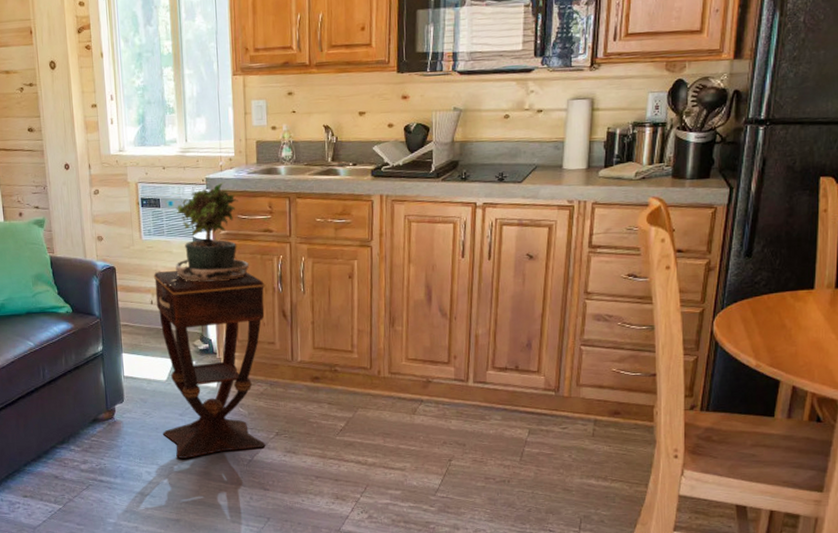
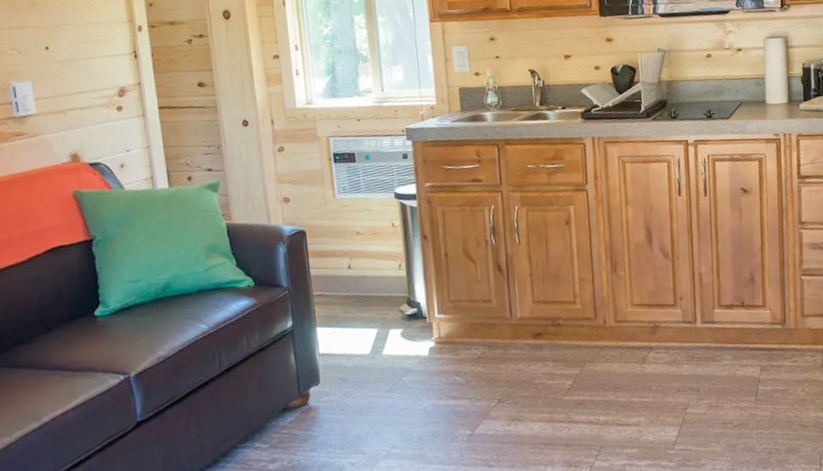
side table: present [153,270,266,459] -> none [350,225,487,443]
potted plant: present [164,181,250,286] -> none [363,131,459,248]

